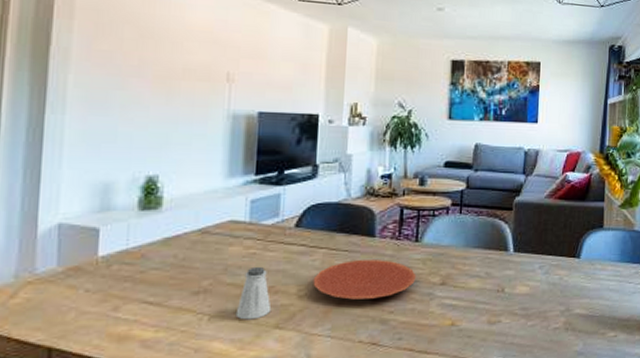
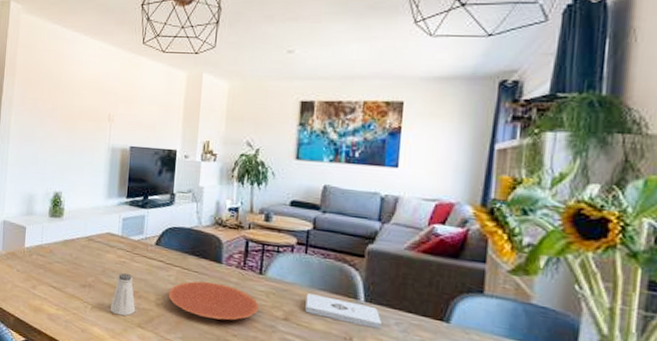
notepad: none [461,253,529,276] -> present [305,293,383,330]

